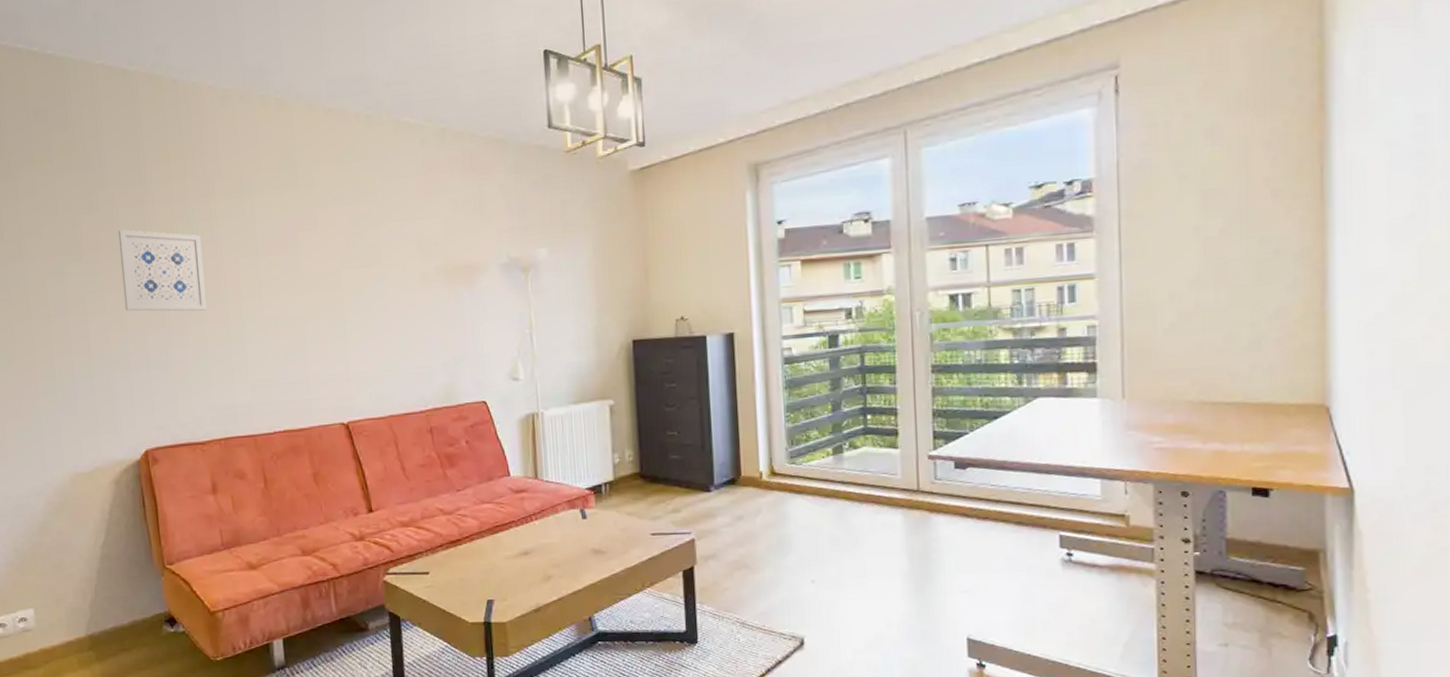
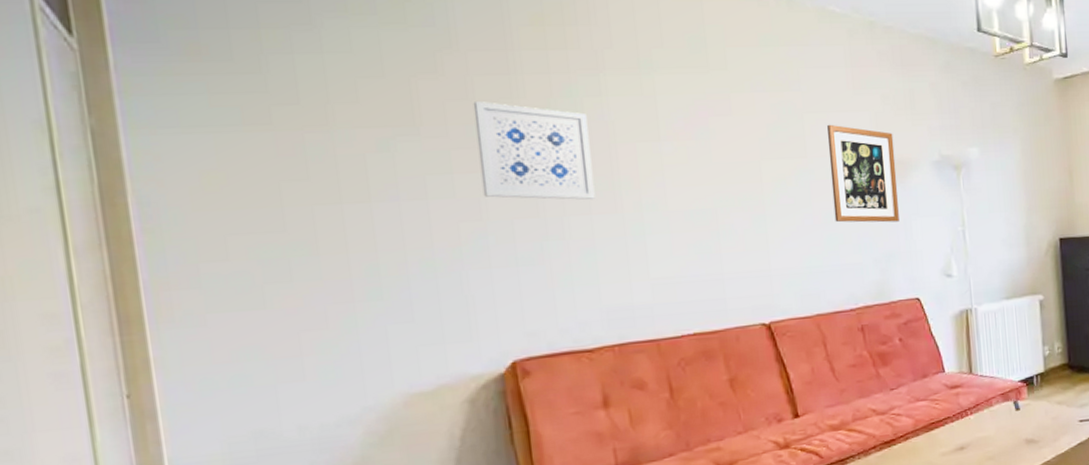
wall art: none [400,232,467,328] -> present [827,124,899,223]

